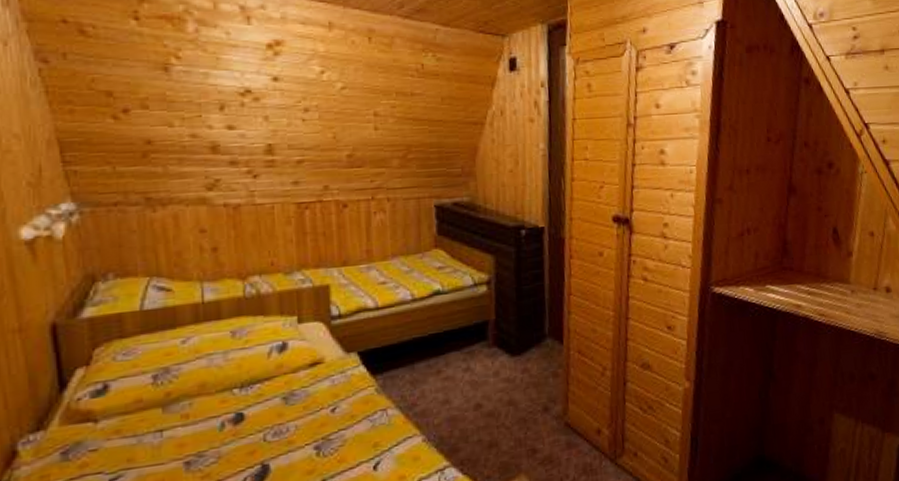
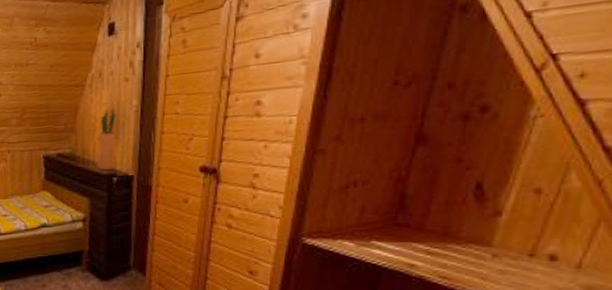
vase: none [501,149,523,223] -> present [97,107,116,171]

